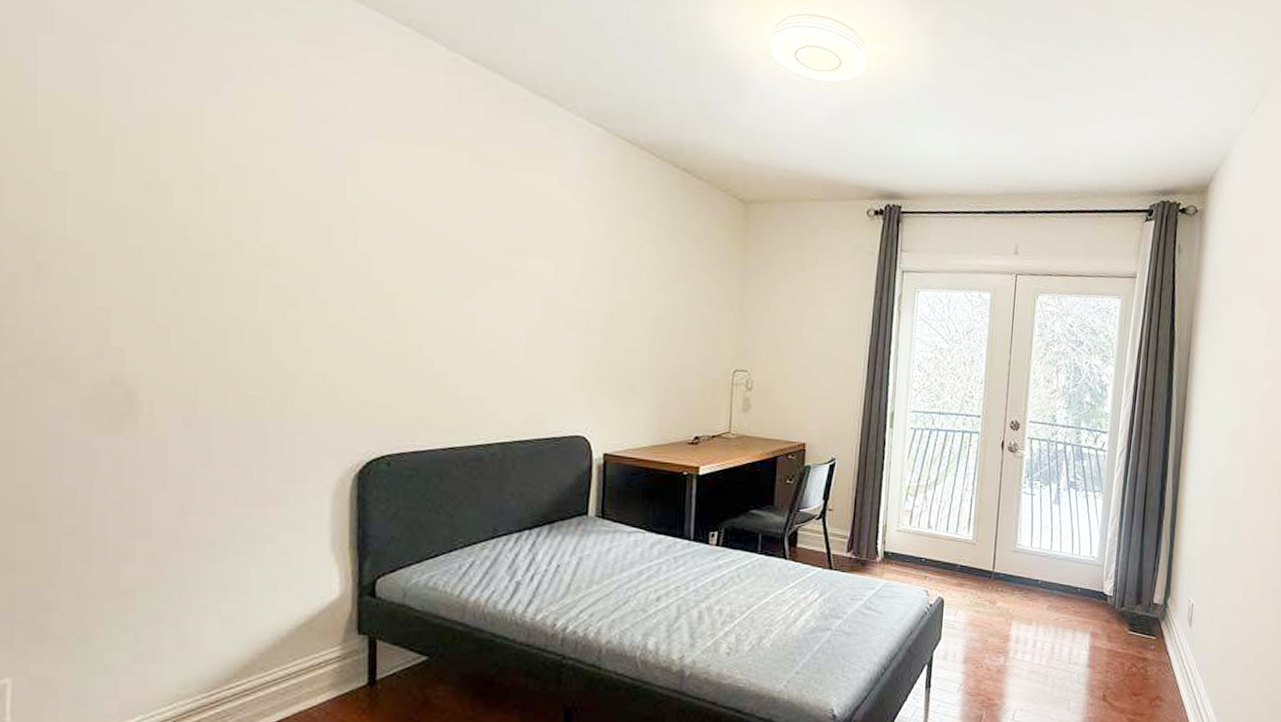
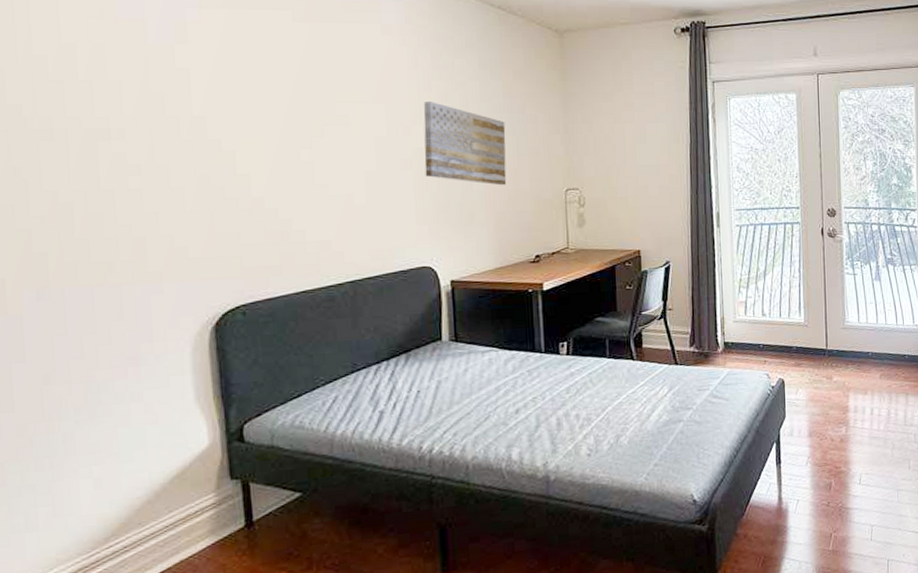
wall art: none [589,262,678,359] -> present [423,102,507,186]

